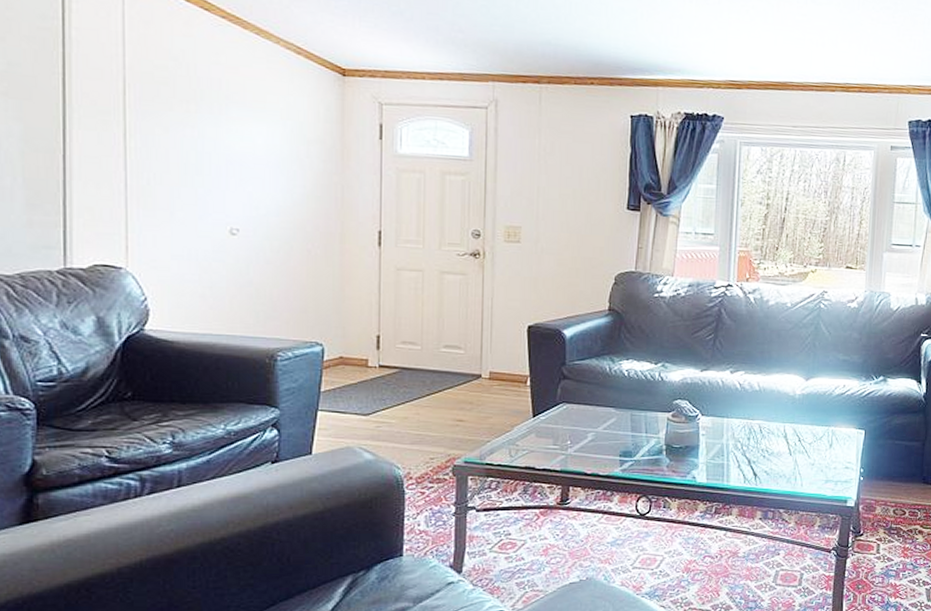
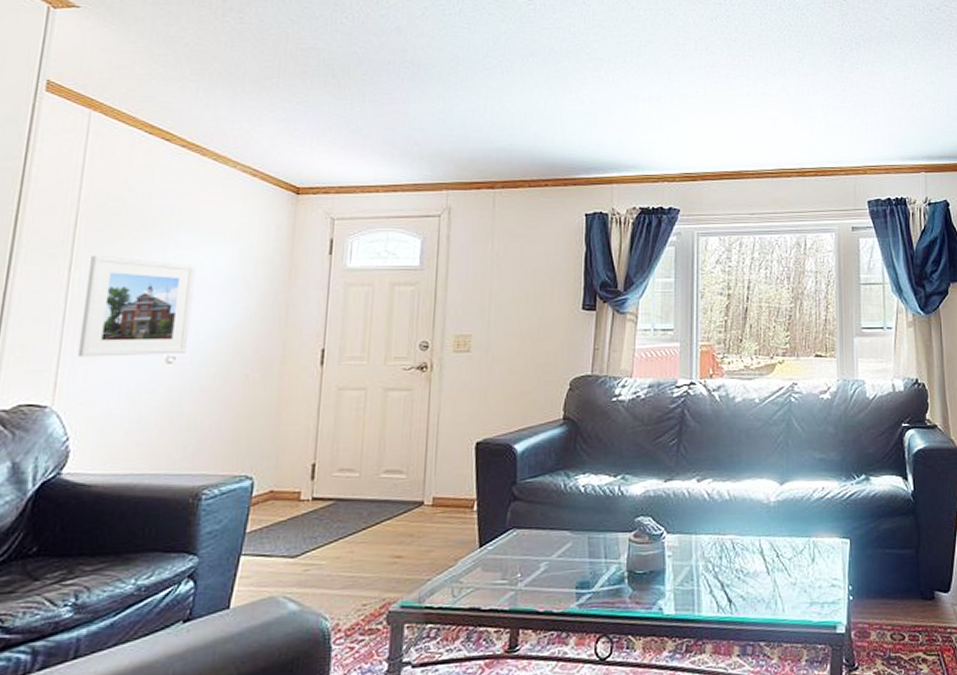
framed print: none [143,124,249,227] -> present [77,255,196,357]

